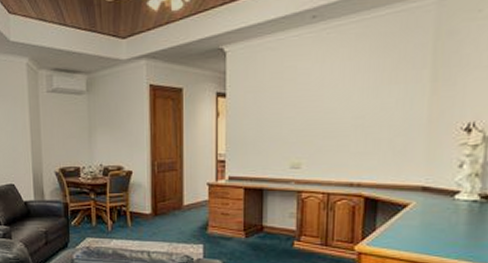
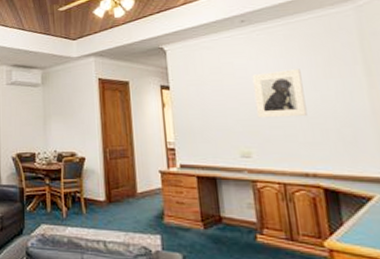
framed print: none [313,73,366,128] -> present [251,69,307,118]

